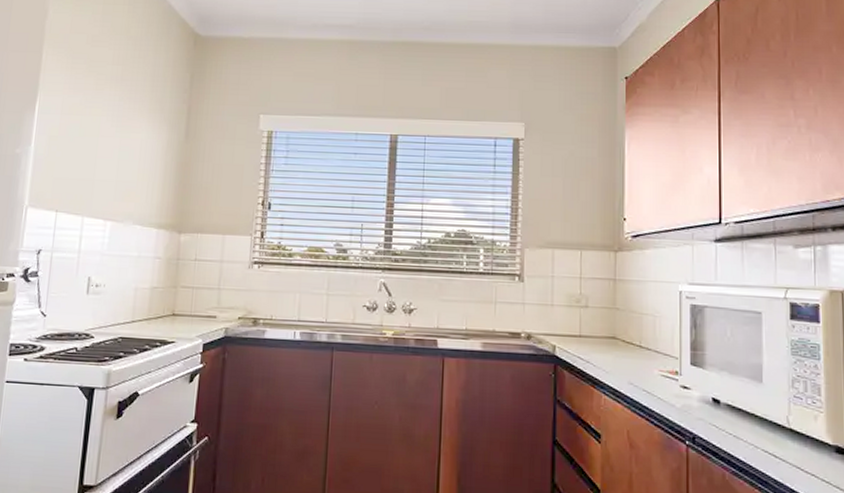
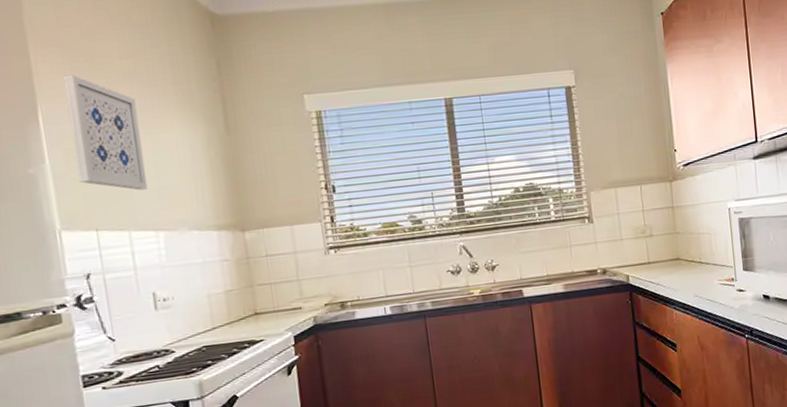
wall art: none [53,73,116,181] -> present [63,74,148,191]

